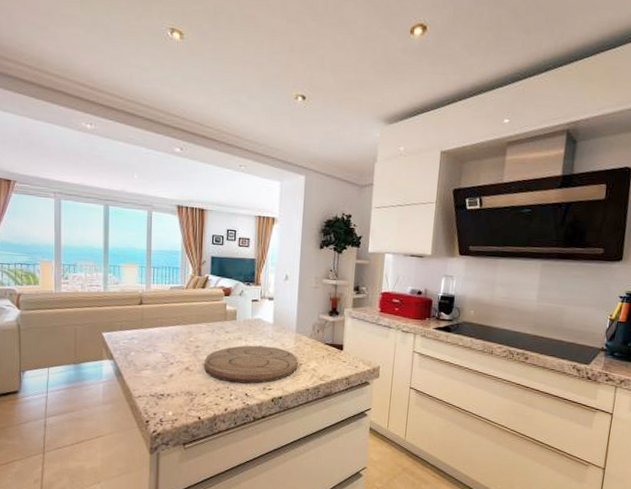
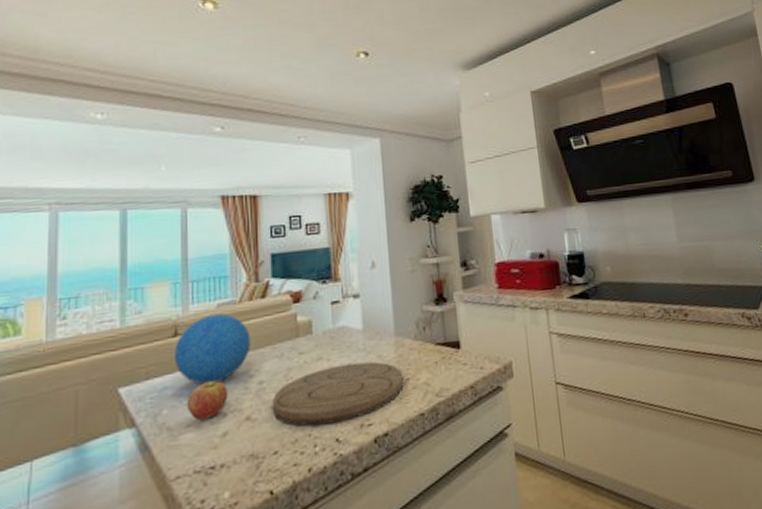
decorative ball: none [140,294,193,341] -> present [175,314,251,385]
fruit: none [146,339,175,364] -> present [186,381,228,420]

